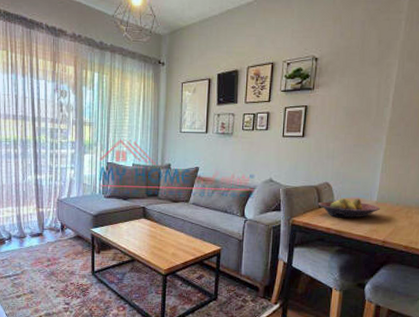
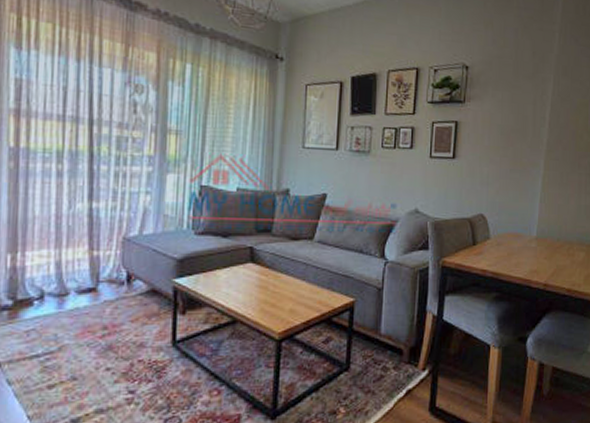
fruit bowl: present [318,198,380,218] -> none [471,232,540,257]

